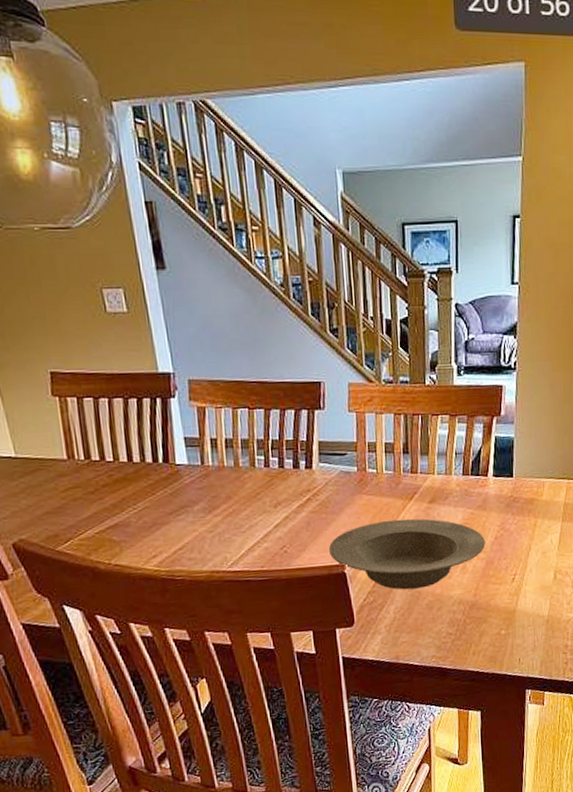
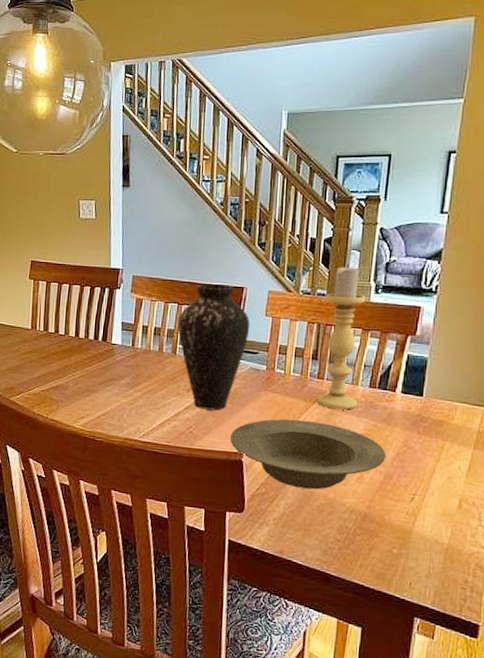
vase: none [251,380,334,525] -> present [177,284,250,411]
candle holder: none [409,346,454,503] -> present [316,264,367,410]

